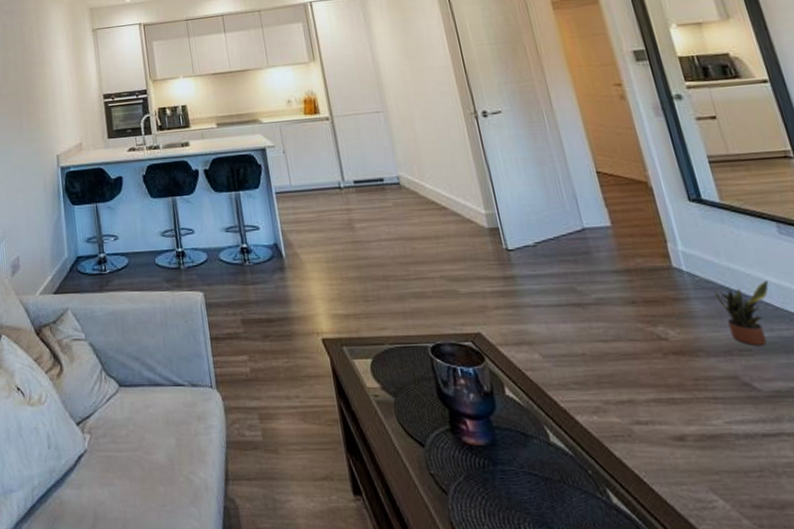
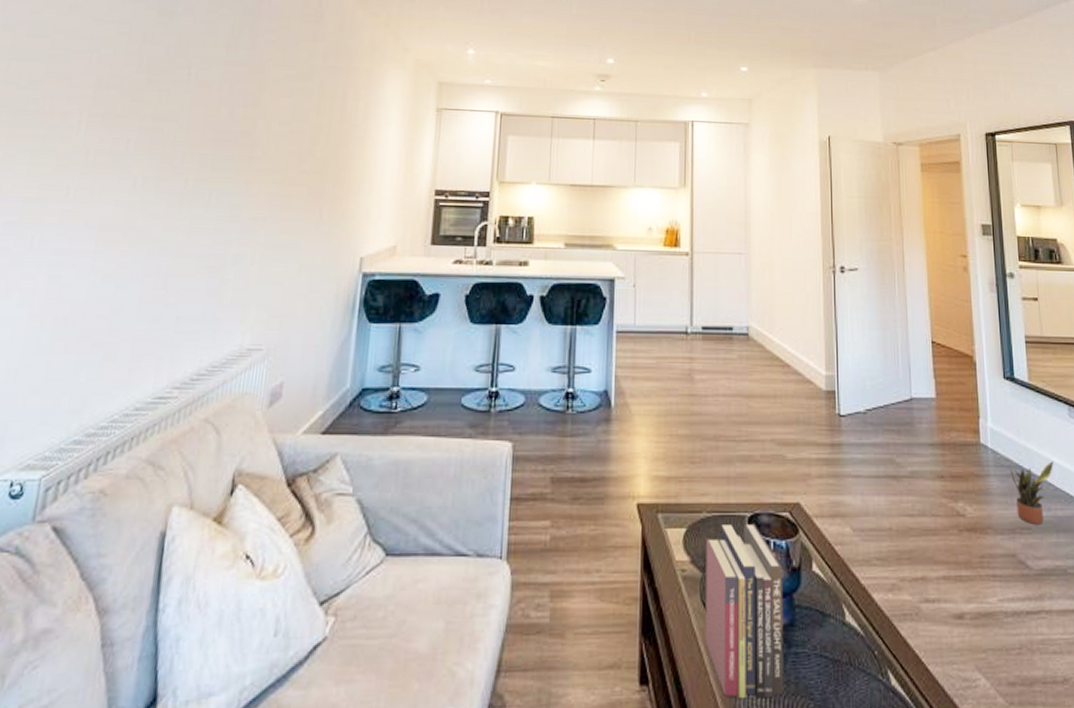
books: none [393,352,498,511] -> present [705,523,784,700]

